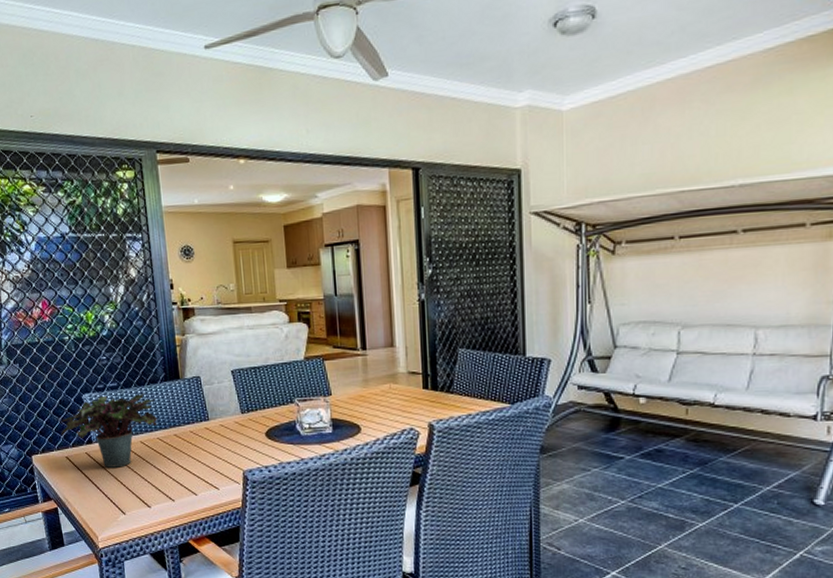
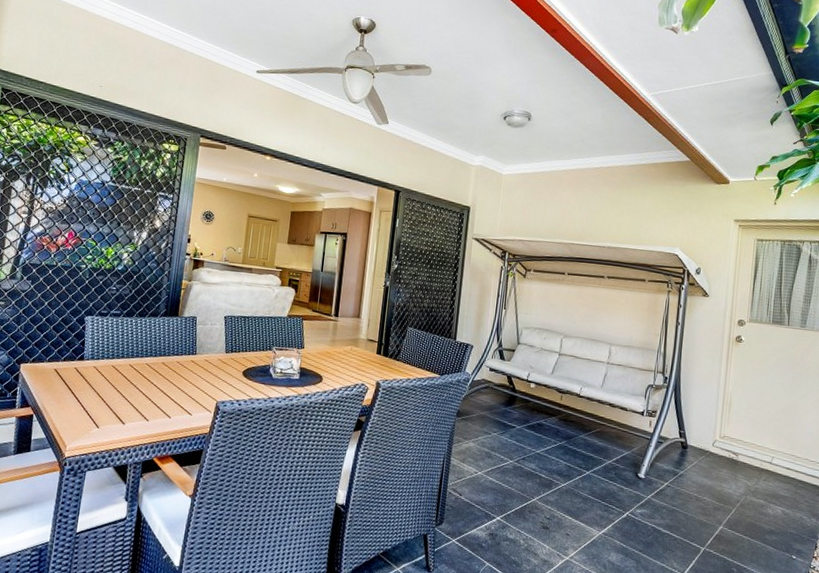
potted plant: present [60,392,158,468] -> none [56,320,152,385]

